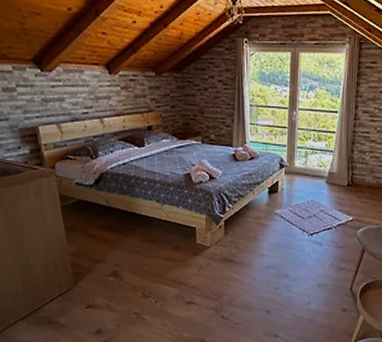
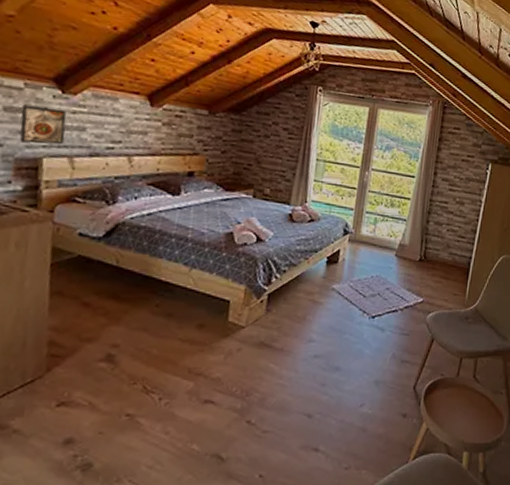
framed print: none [15,85,51,116] -> present [19,106,67,145]

